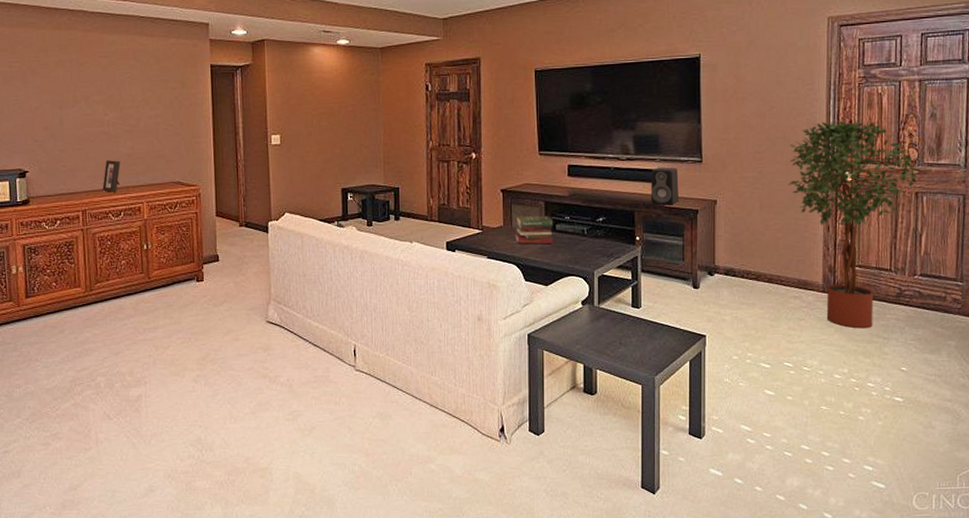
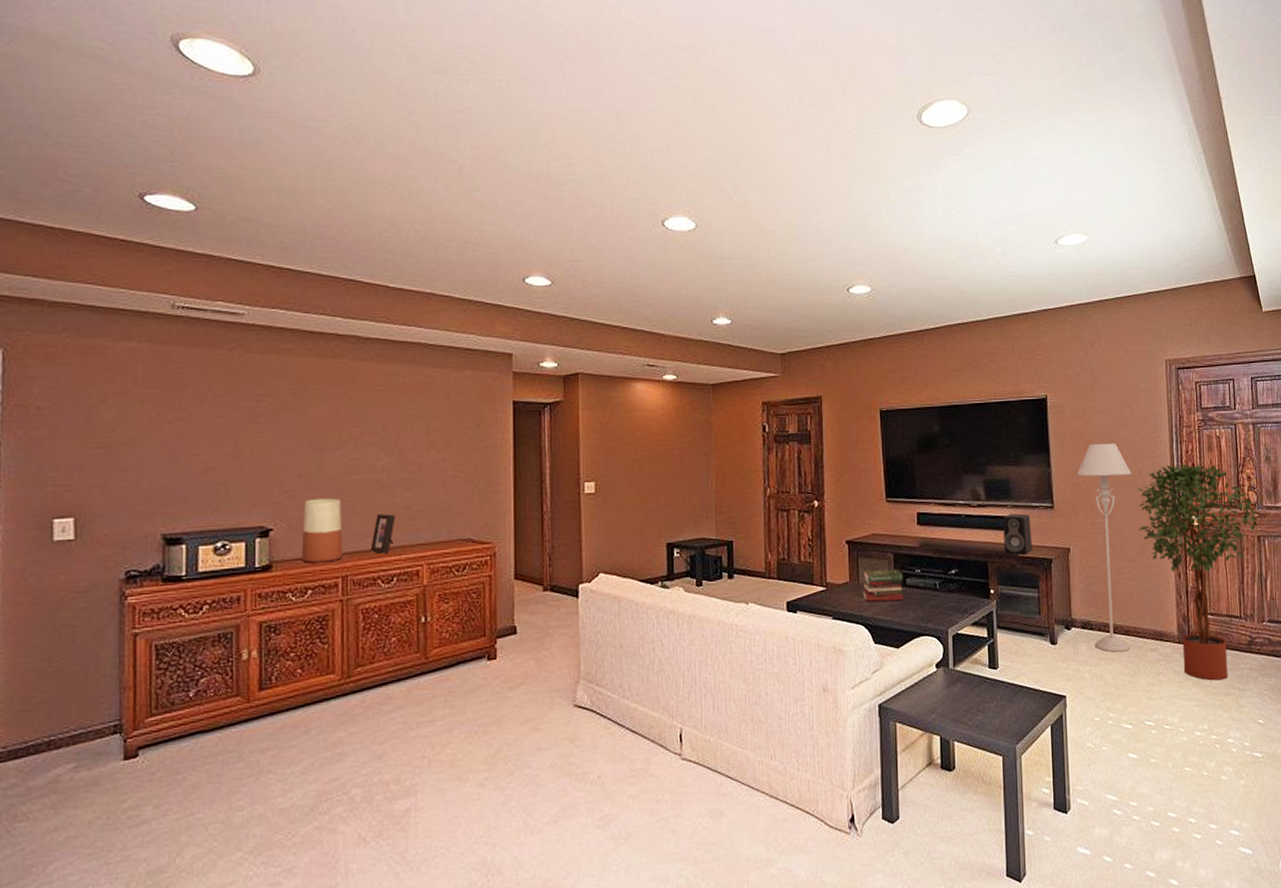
vase: none [50,146,82,199] -> present [301,498,343,563]
floor lamp: none [728,100,785,298] -> present [1077,443,1132,652]

